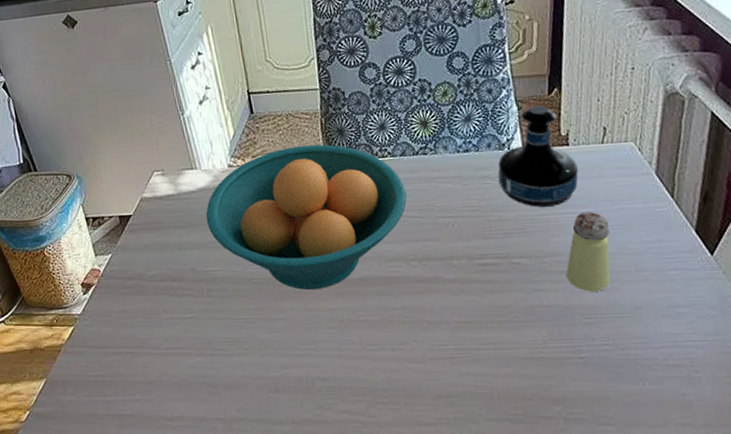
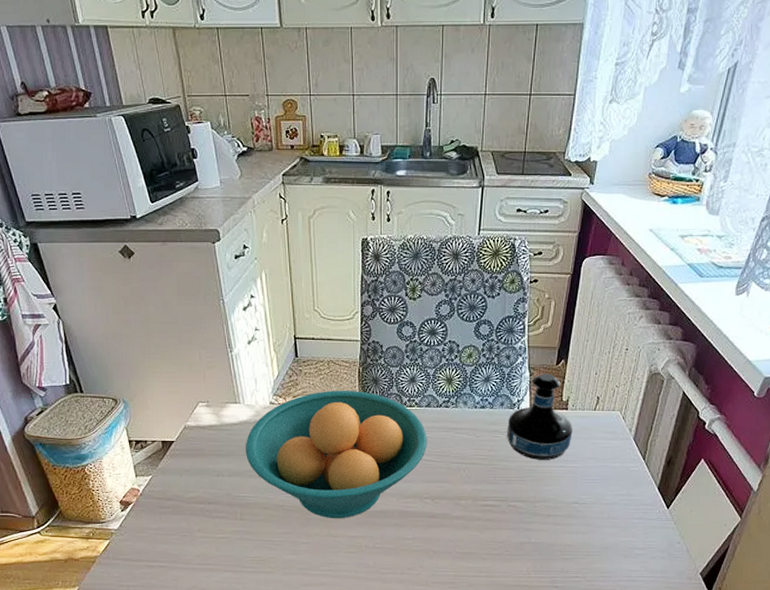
saltshaker: present [565,212,611,292] -> none [552,467,592,533]

